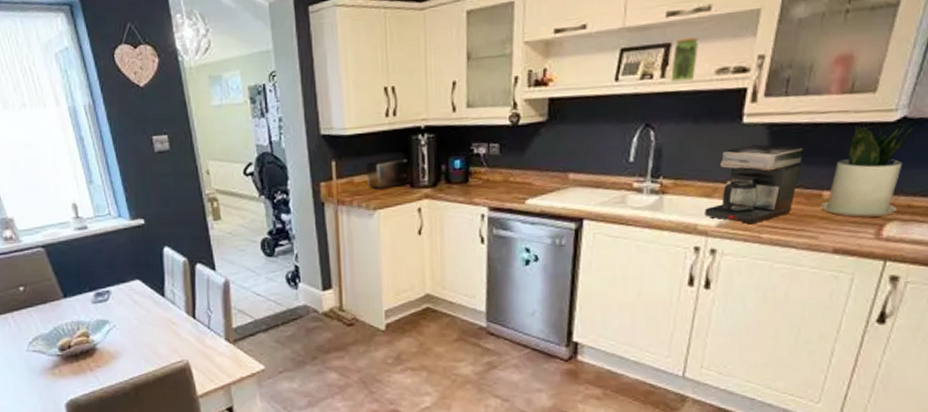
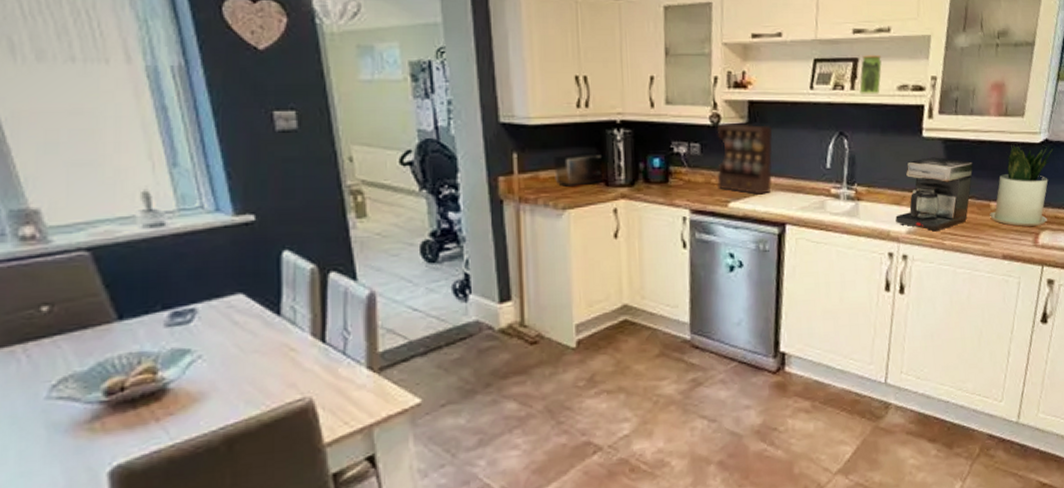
spice rack: none [515,121,573,191] -> present [716,123,773,195]

